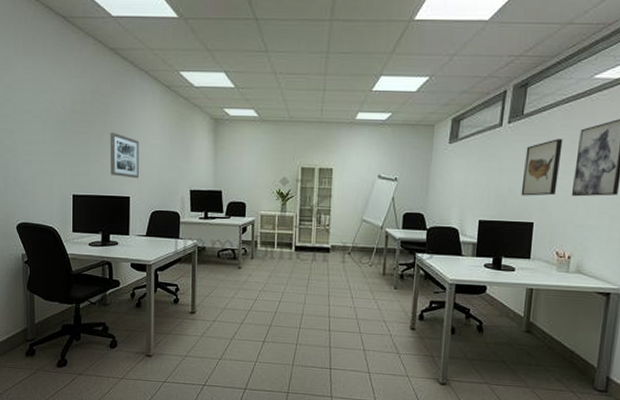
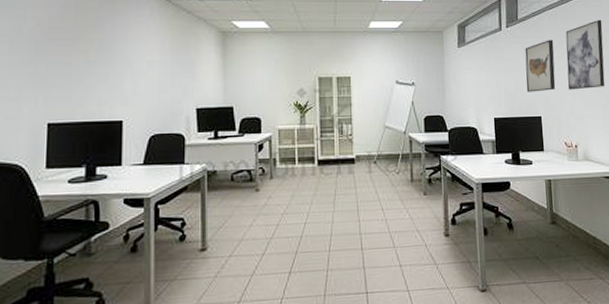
wall art: present [110,133,139,179] -> none [97,50,134,100]

